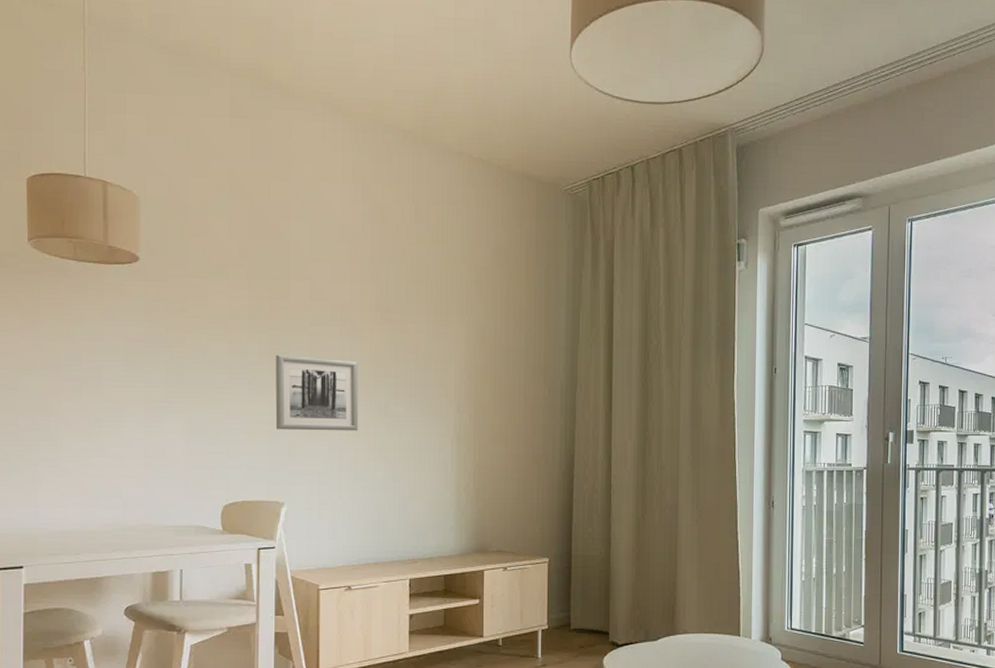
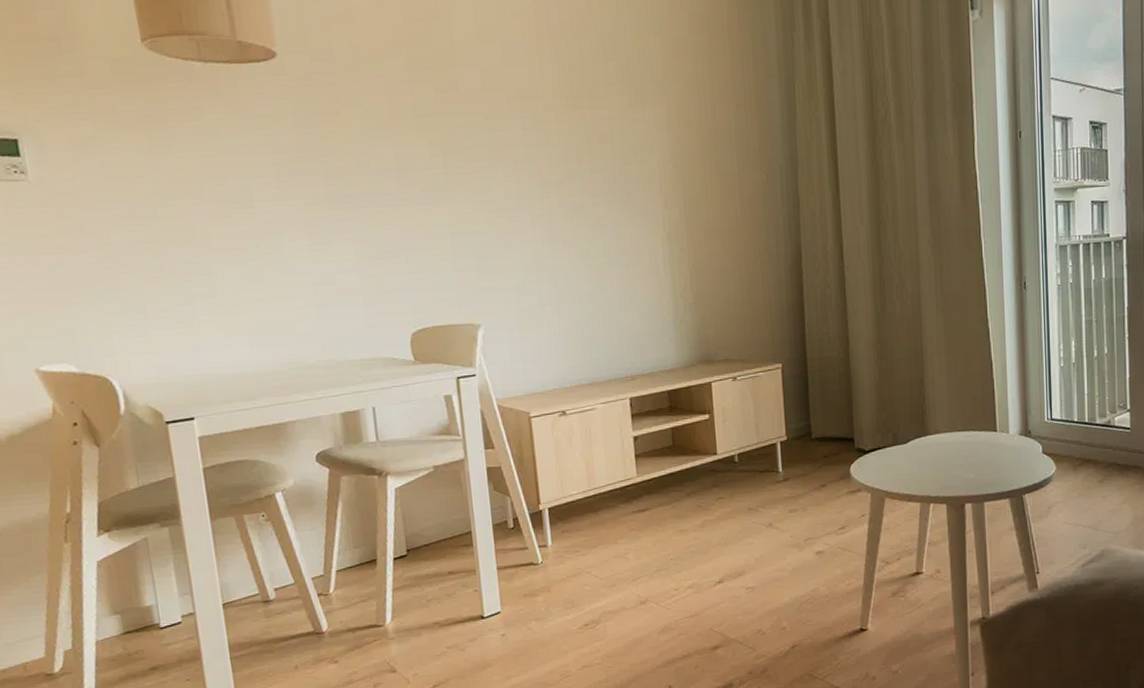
wall art: present [275,354,359,431] -> none [450,155,555,243]

